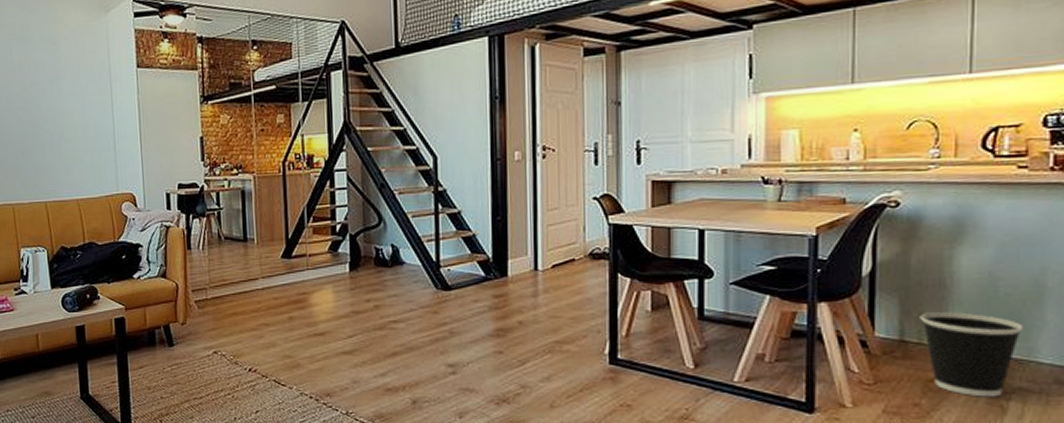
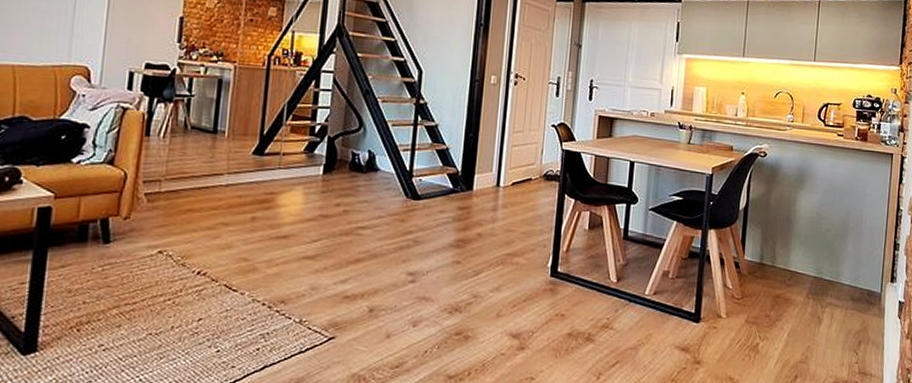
wastebasket: present [920,312,1024,397] -> none [774,242,835,310]

